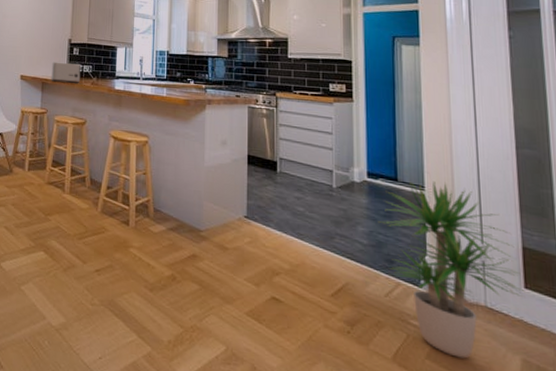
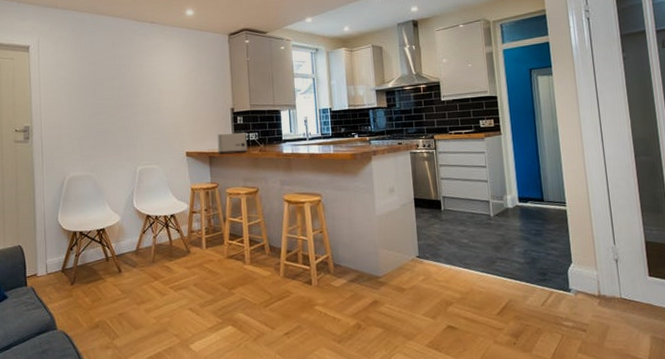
potted plant: present [378,181,525,359] -> none [531,196,650,346]

